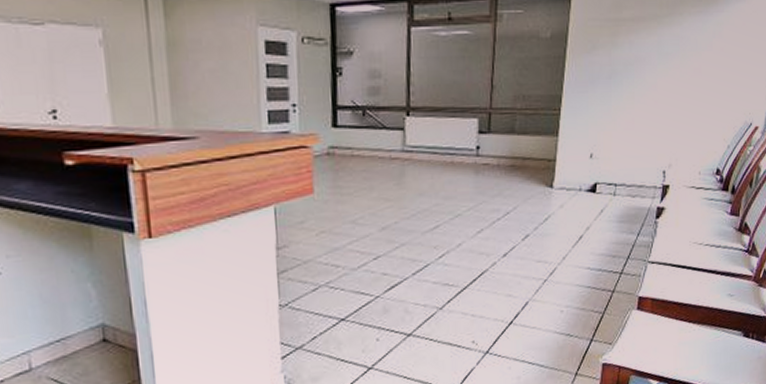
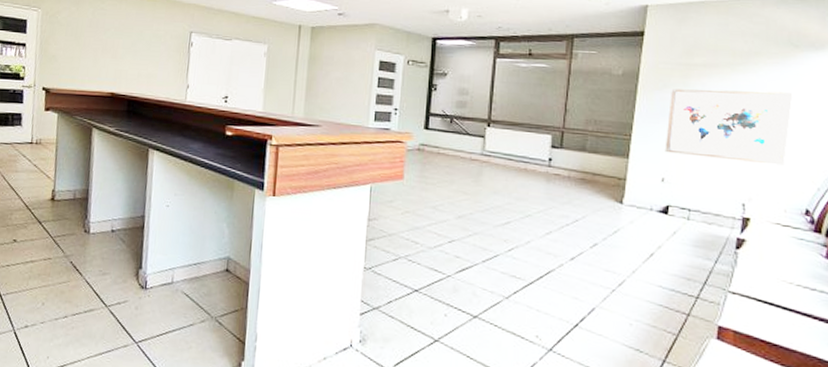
wall art: none [593,45,713,127] -> present [664,89,793,166]

